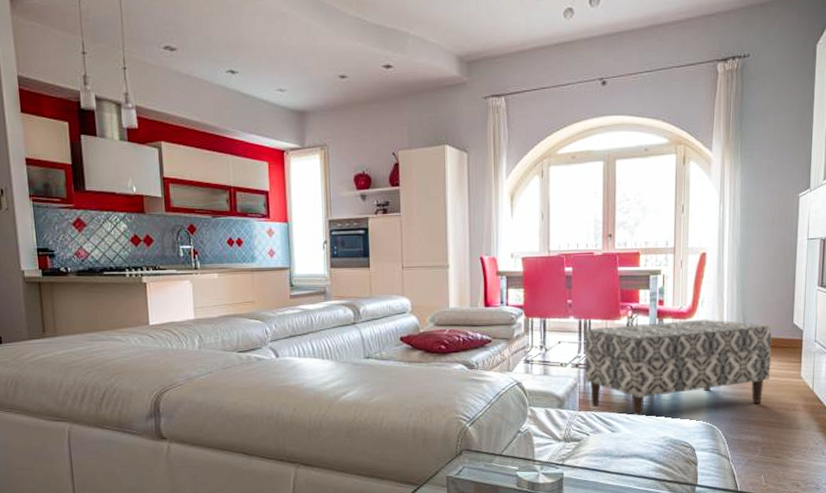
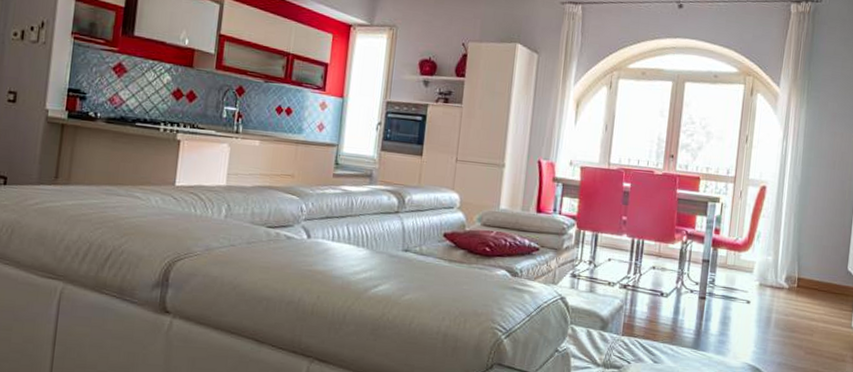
bench: present [584,319,772,416] -> none [631,249,826,350]

